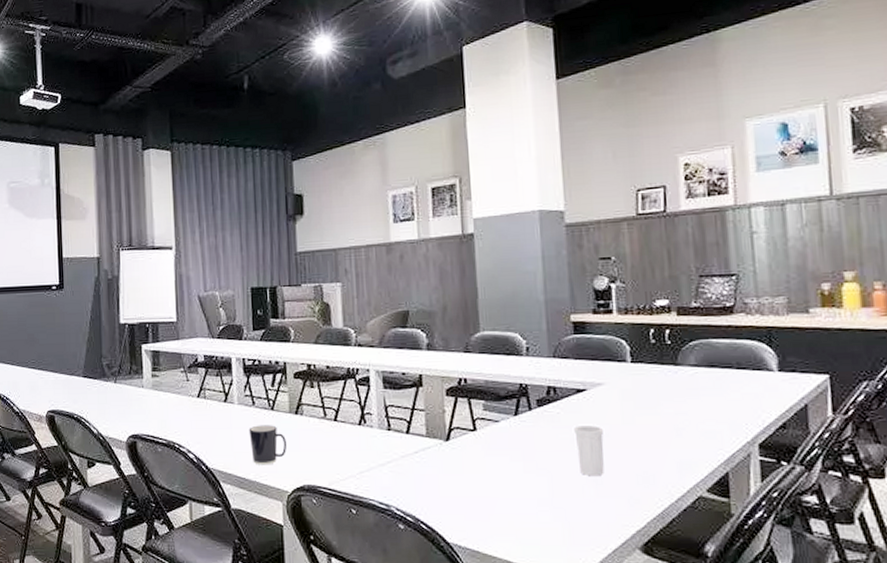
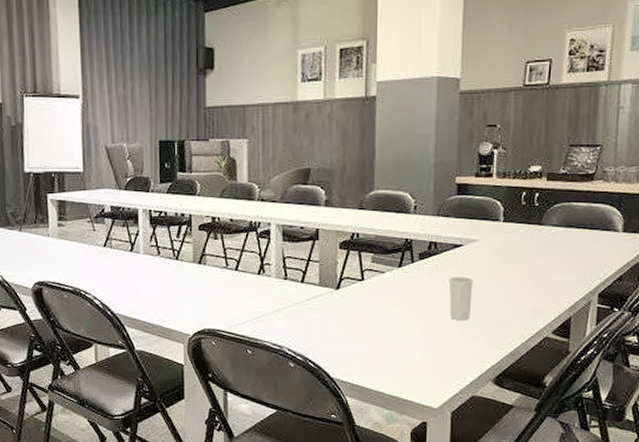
mug: present [248,425,287,465] -> none [153,274,190,311]

